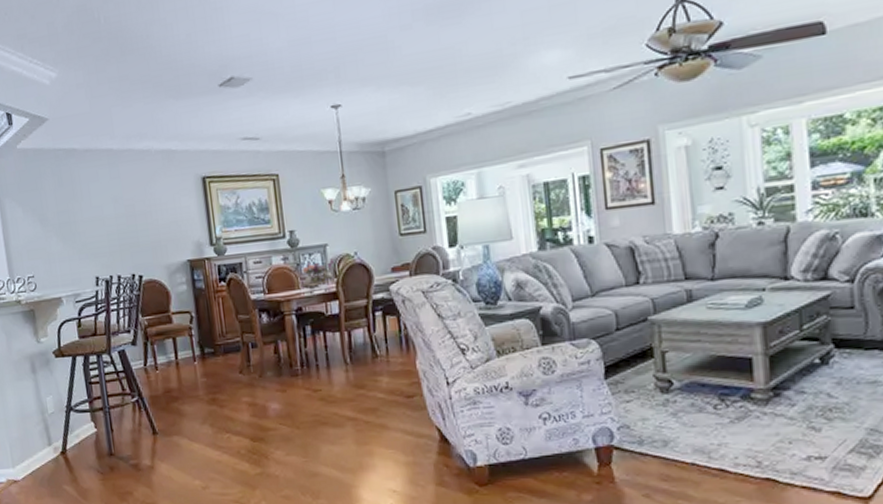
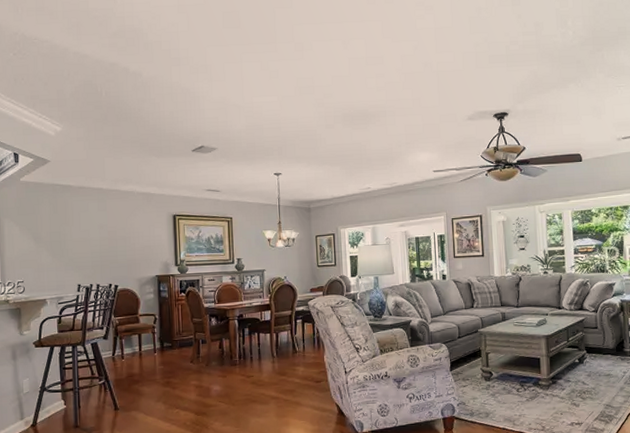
flower arrangement: present [299,257,336,290] -> none [242,279,270,302]

